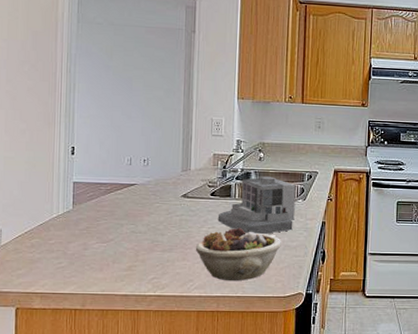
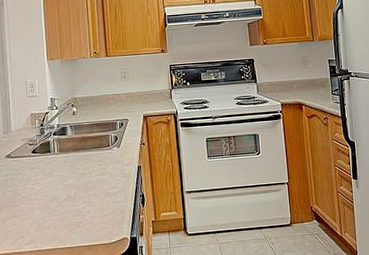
succulent planter: present [195,227,281,281] -> none [22,180,102,233]
architectural model: present [217,176,296,235] -> none [40,129,112,186]

